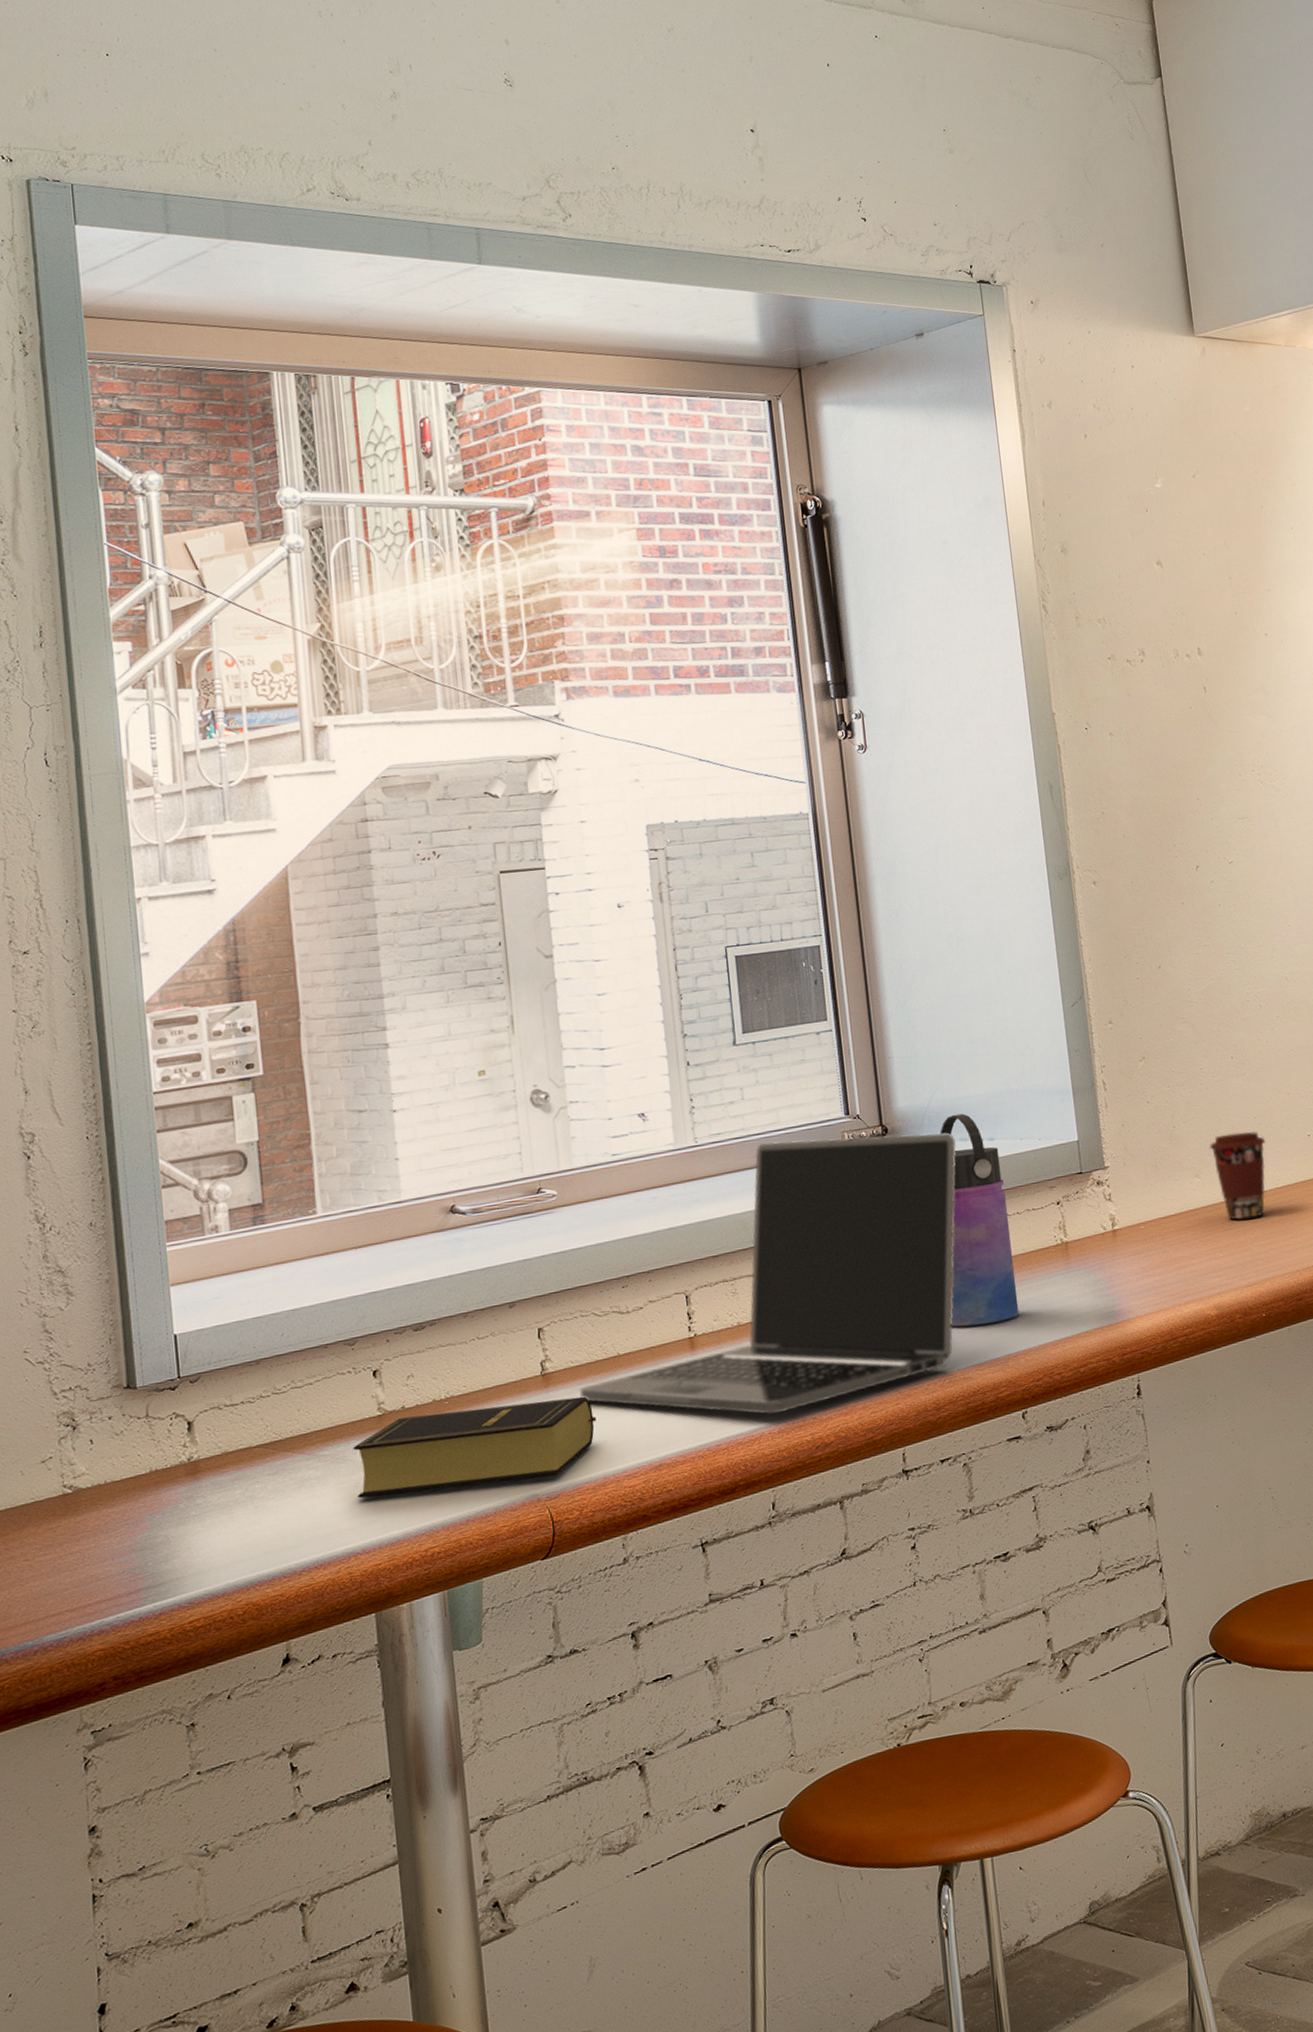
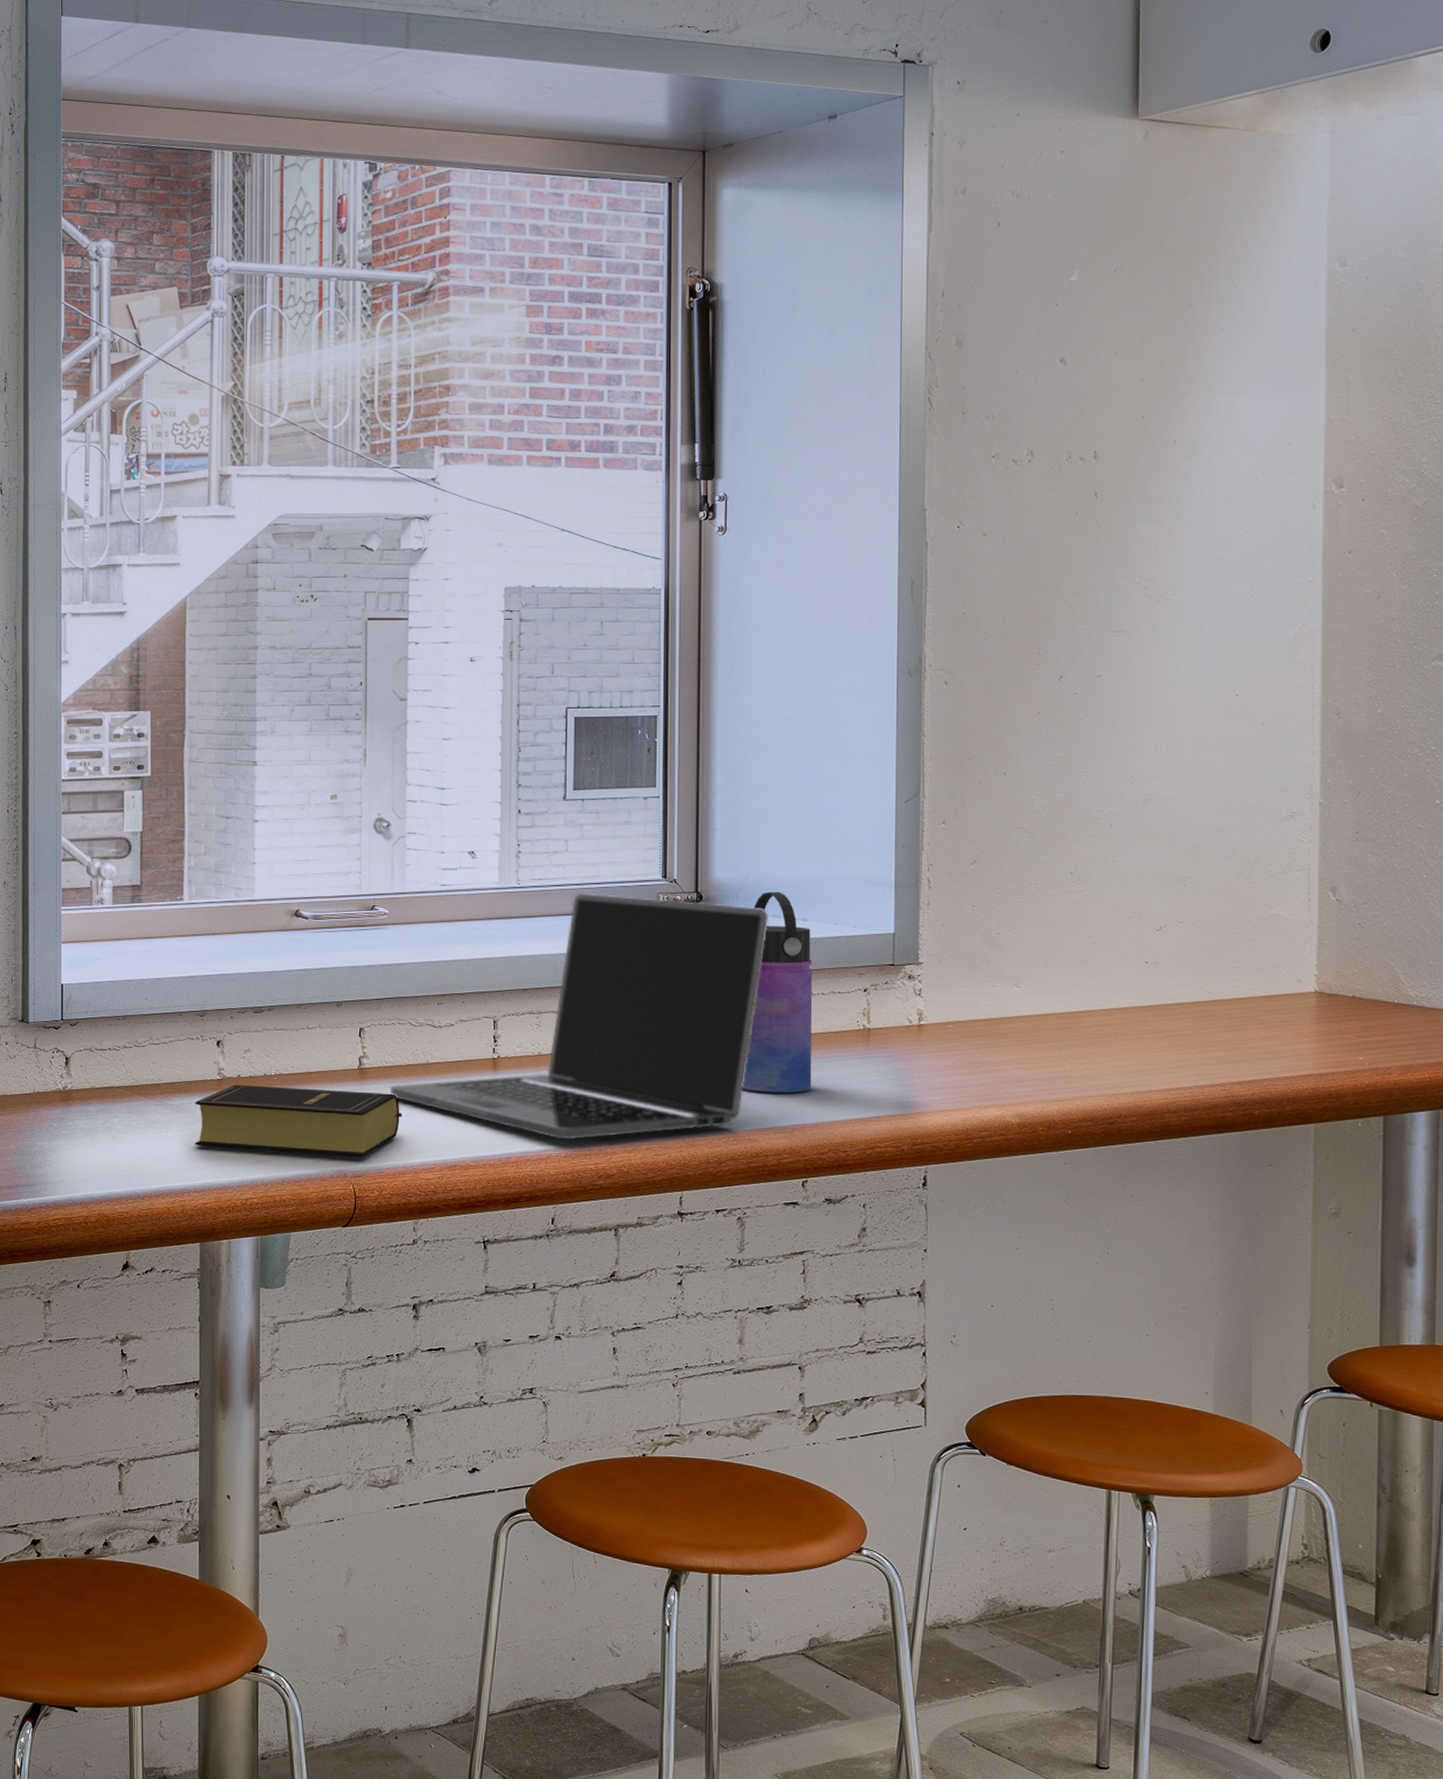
coffee cup: present [1209,1131,1266,1220] -> none [1033,948,1097,1035]

